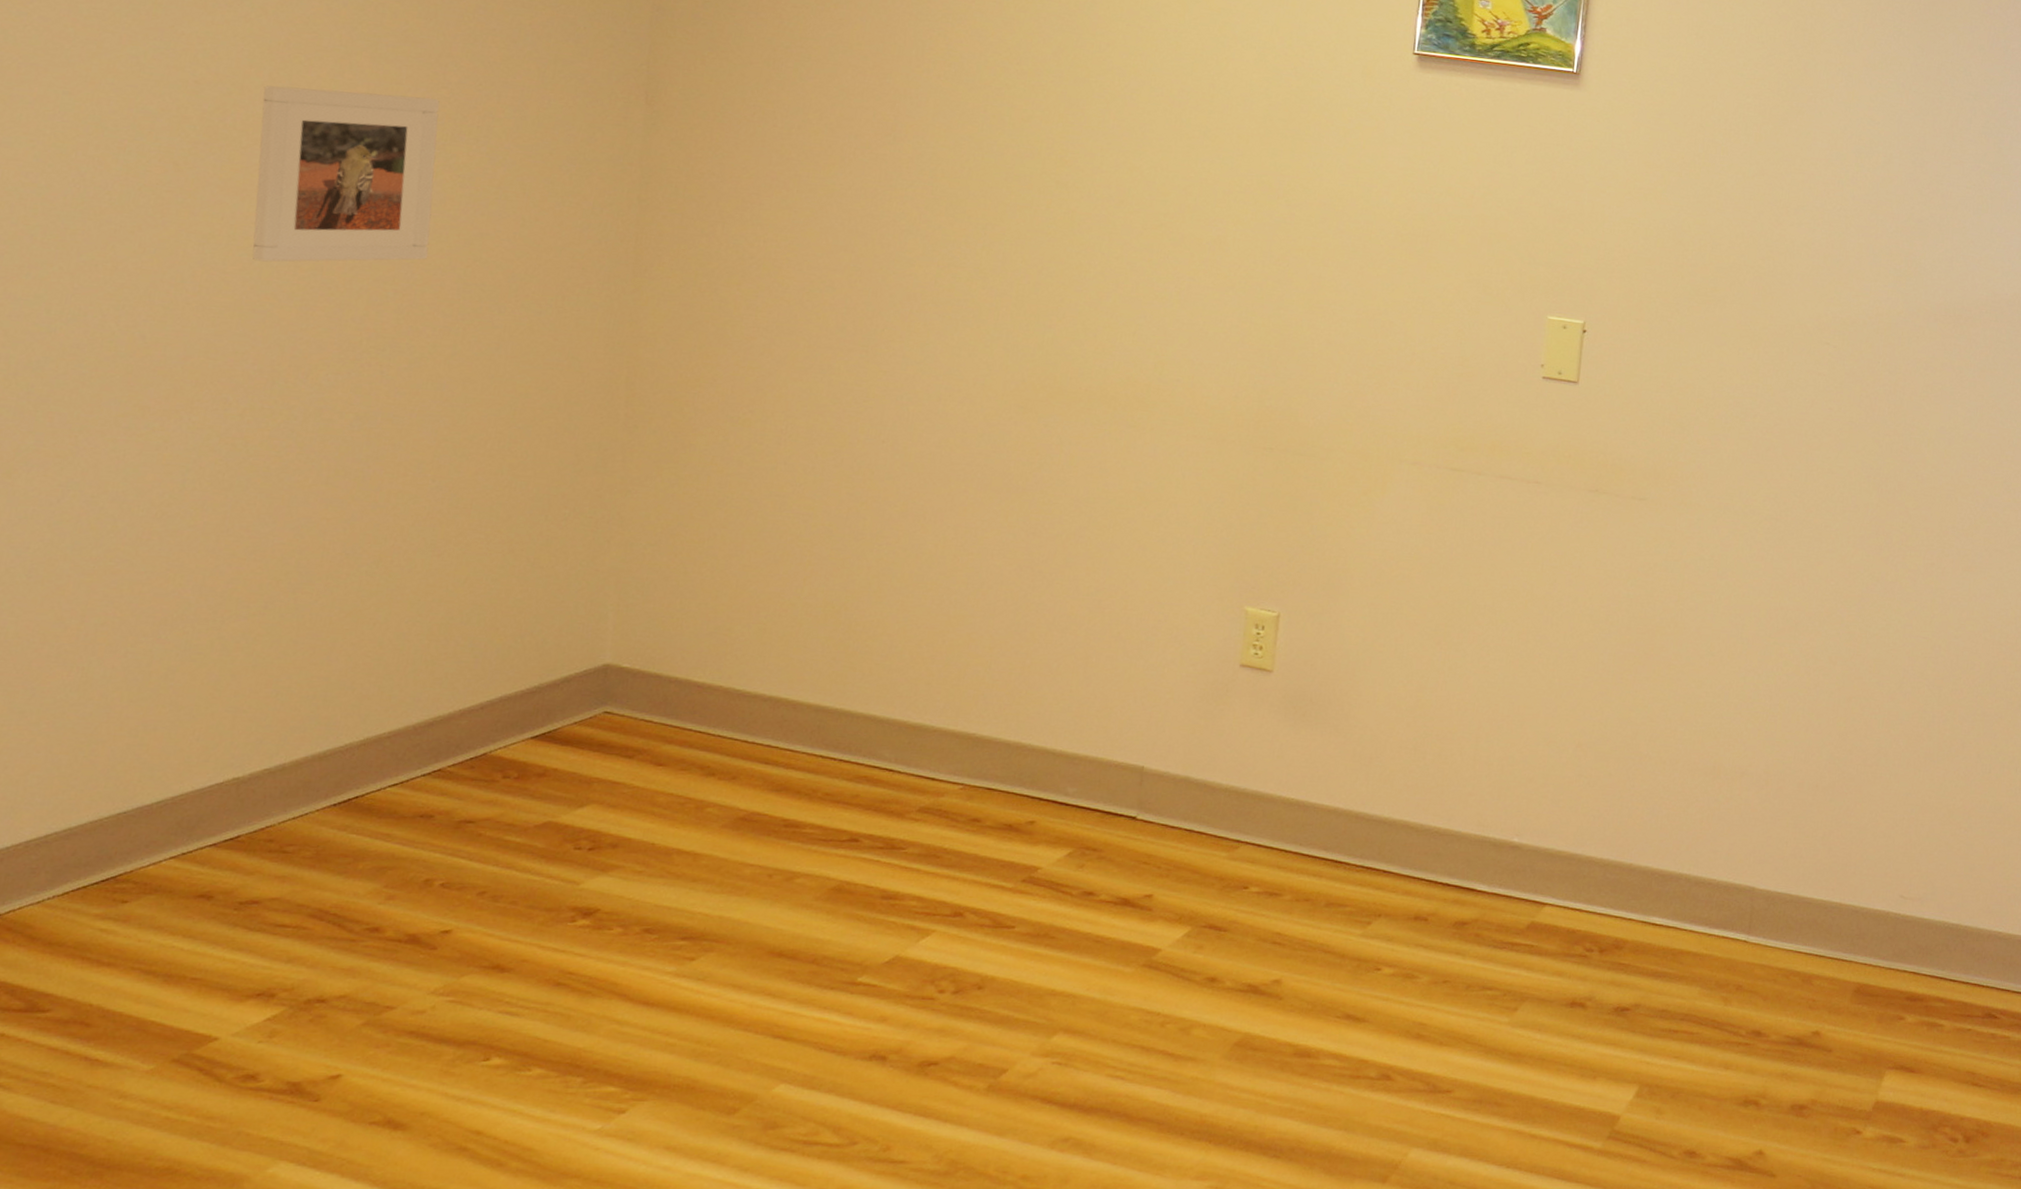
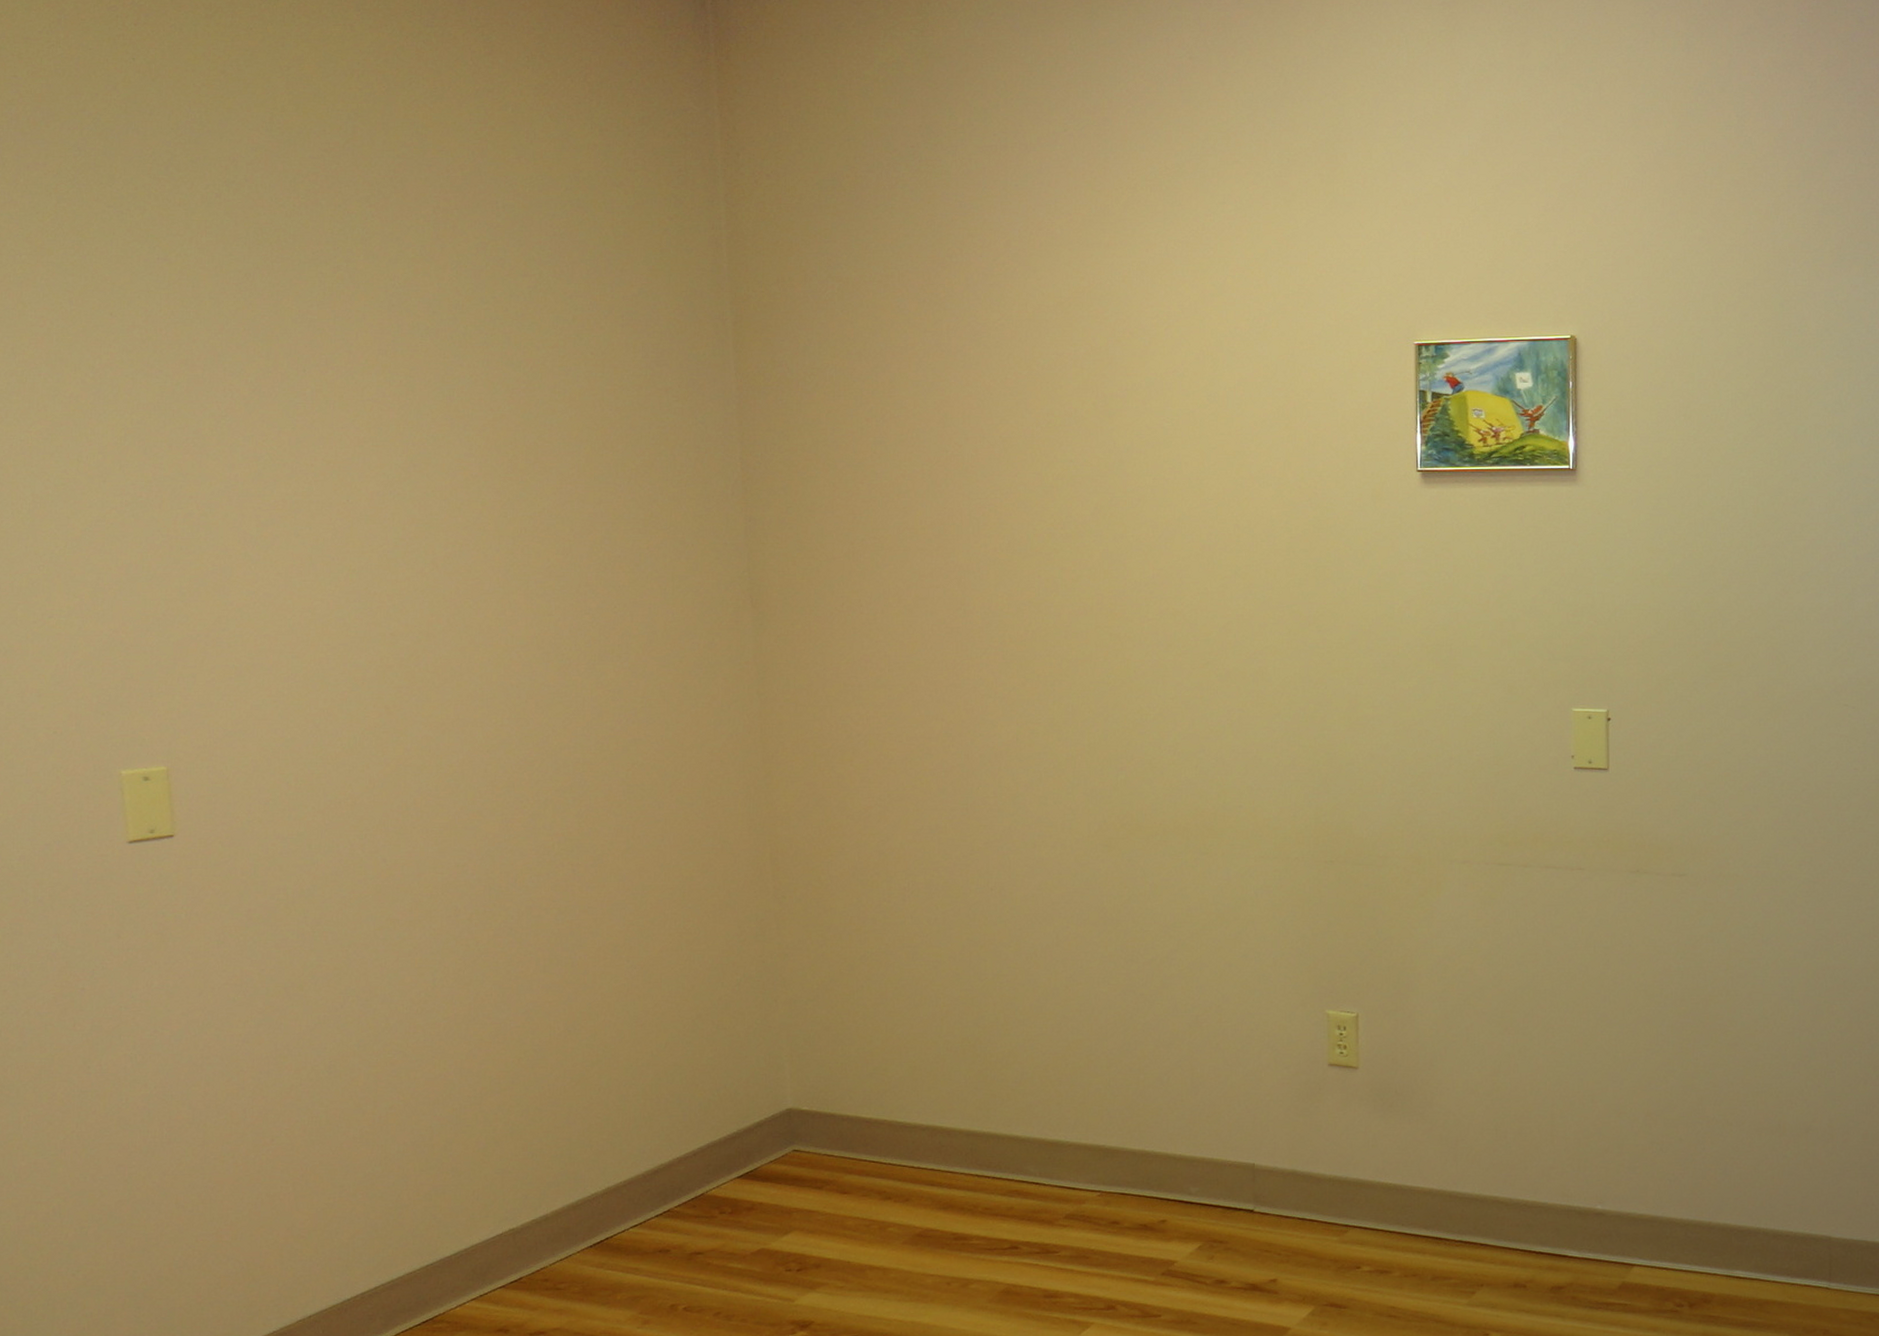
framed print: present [252,85,440,262] -> none [444,624,596,785]

